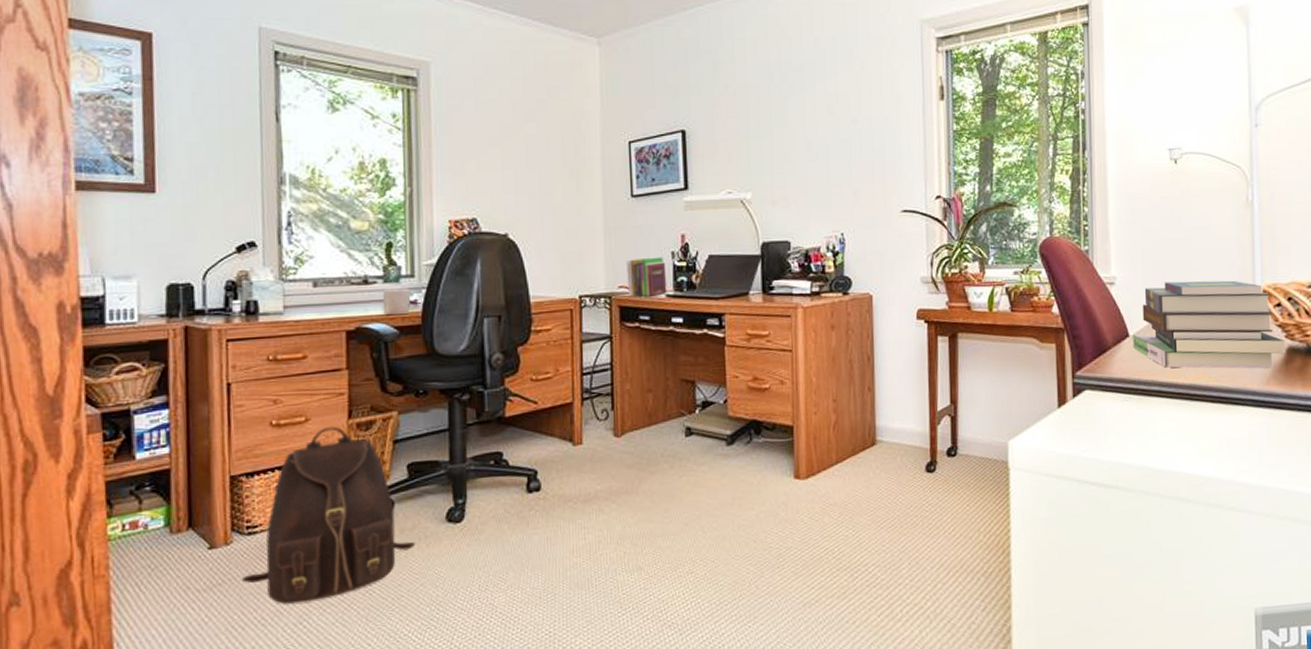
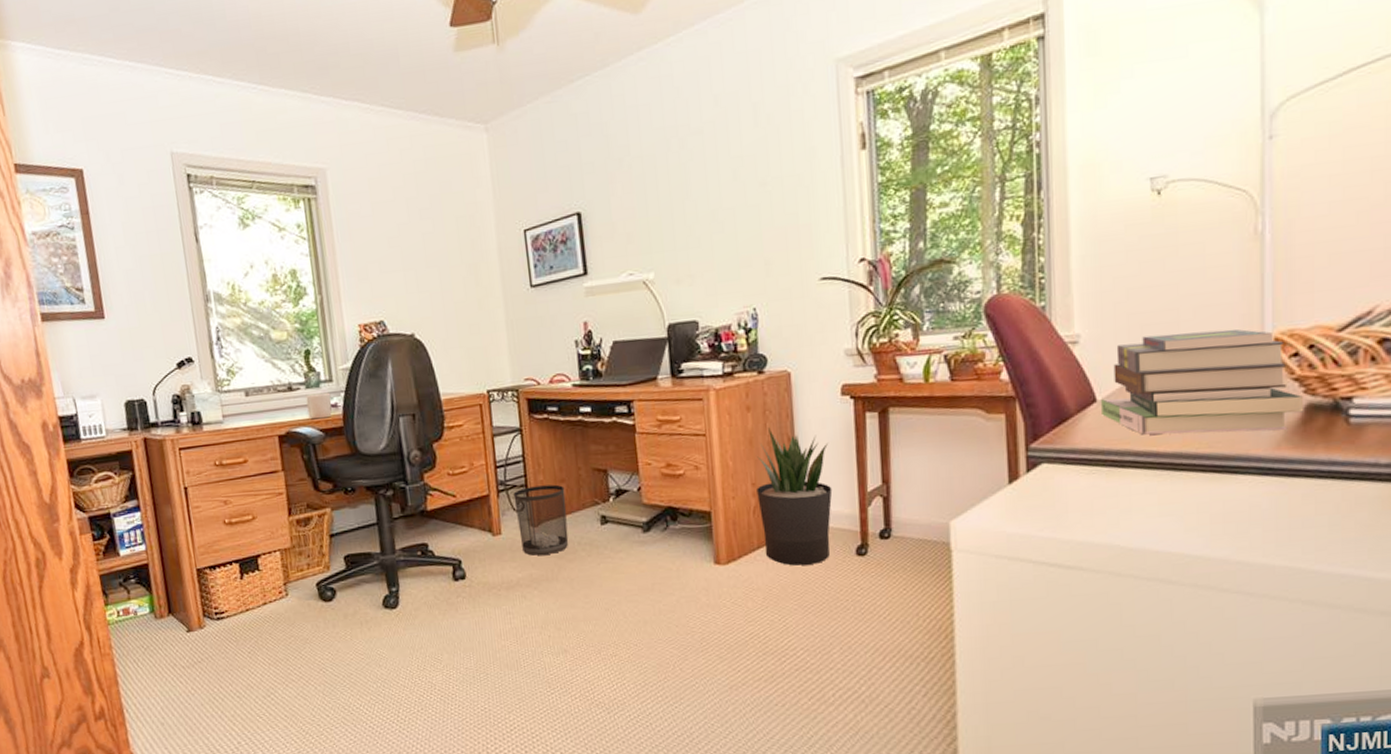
backpack: present [241,426,416,604] -> none [216,523,359,680]
waste bin: none [598,394,652,467] -> present [513,484,569,556]
books: present [626,256,667,297] -> none [530,346,574,389]
planter: none [837,346,906,481] -> present [757,427,833,566]

